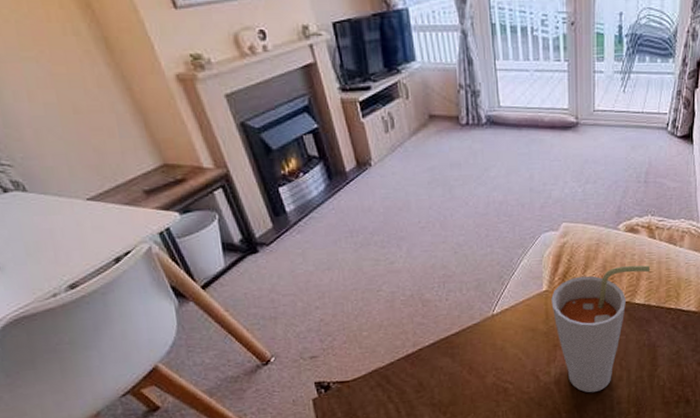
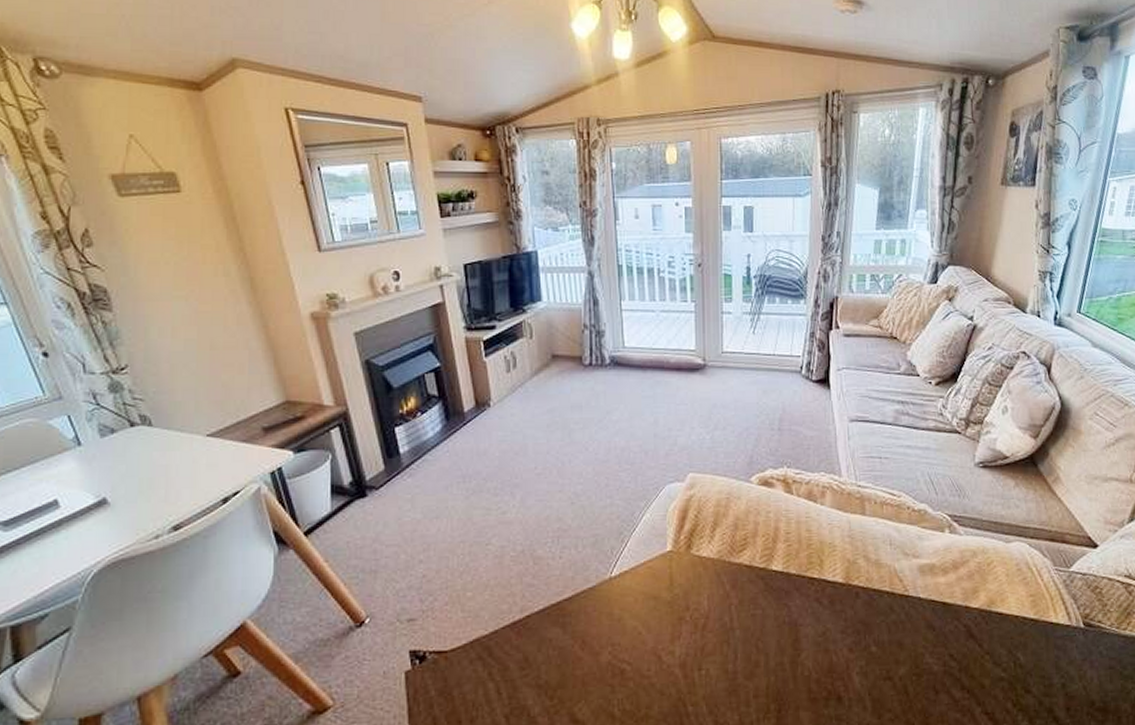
cup: present [551,265,651,393] -> none [676,524,789,681]

